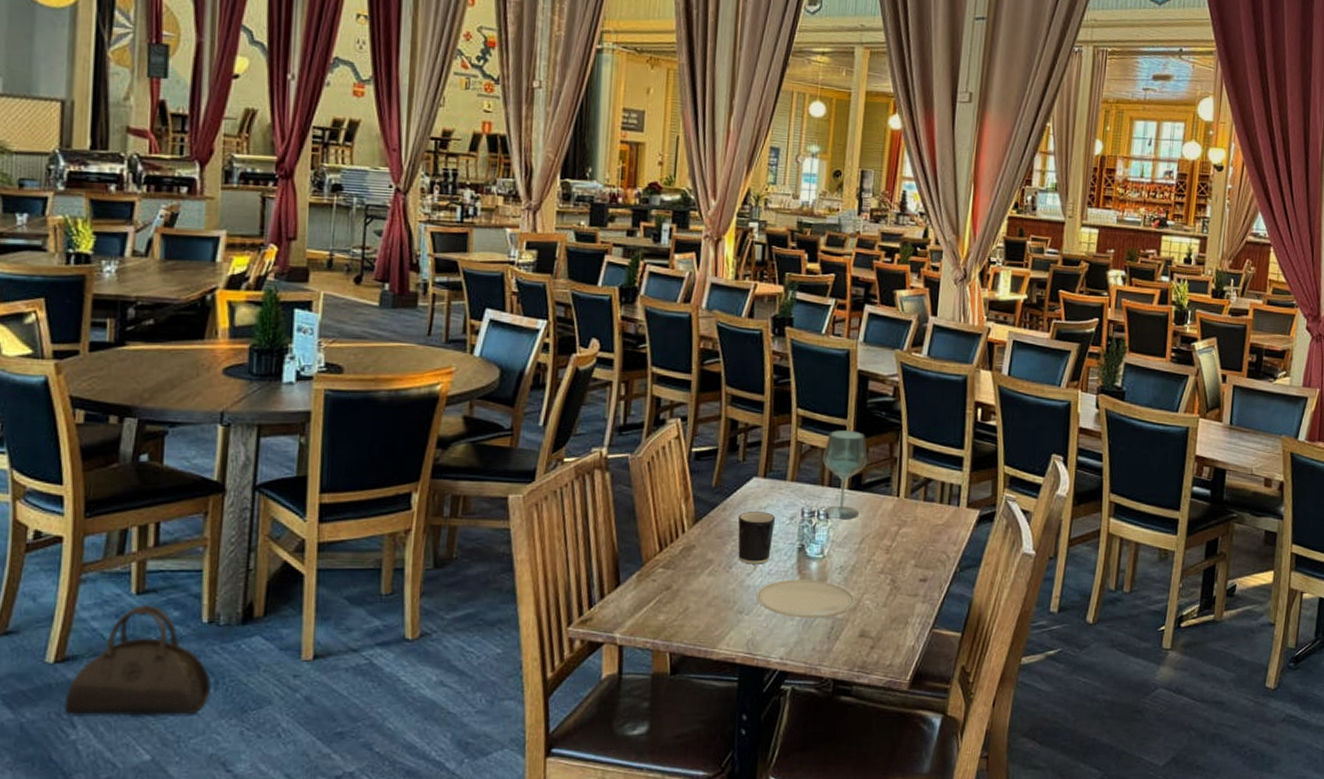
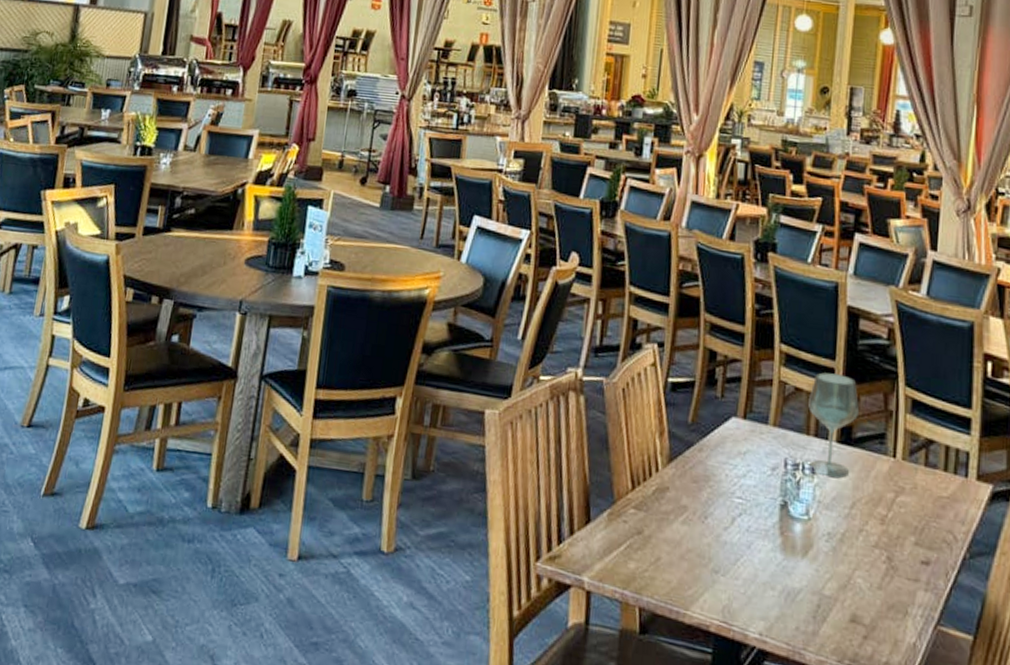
handbag: present [64,605,211,716] -> none [88,482,209,600]
mug: present [737,512,776,564] -> none [714,455,756,519]
plate: present [756,579,856,618] -> none [733,540,846,593]

